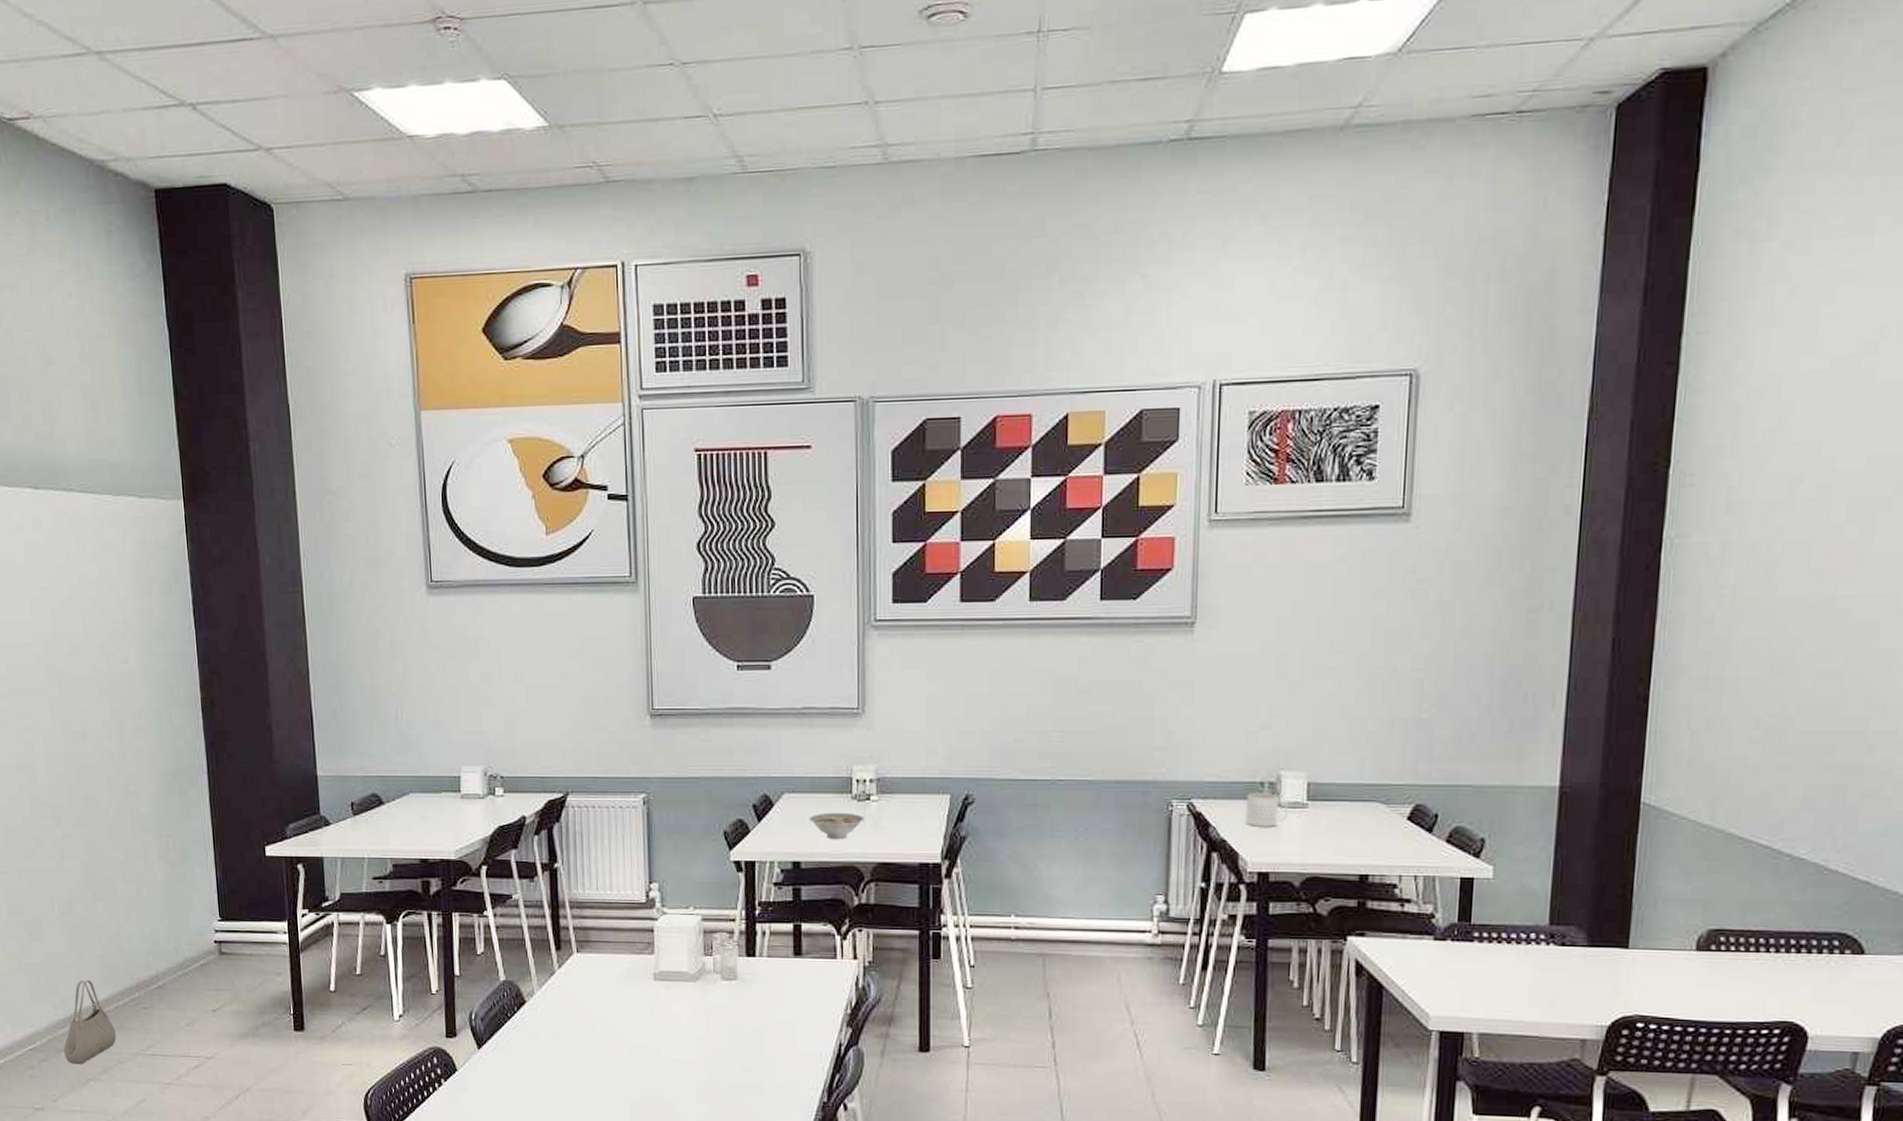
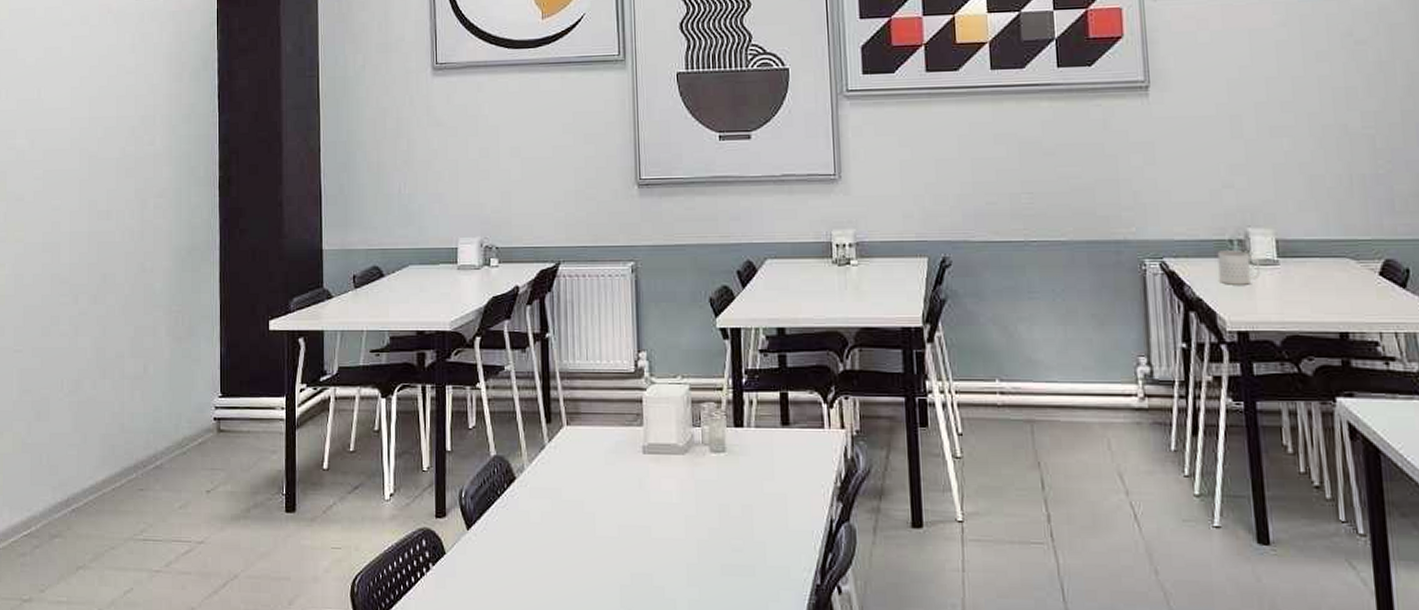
handbag: present [64,980,117,1064] -> none [58,460,111,551]
soup bowl: present [809,812,864,840] -> none [792,277,846,305]

